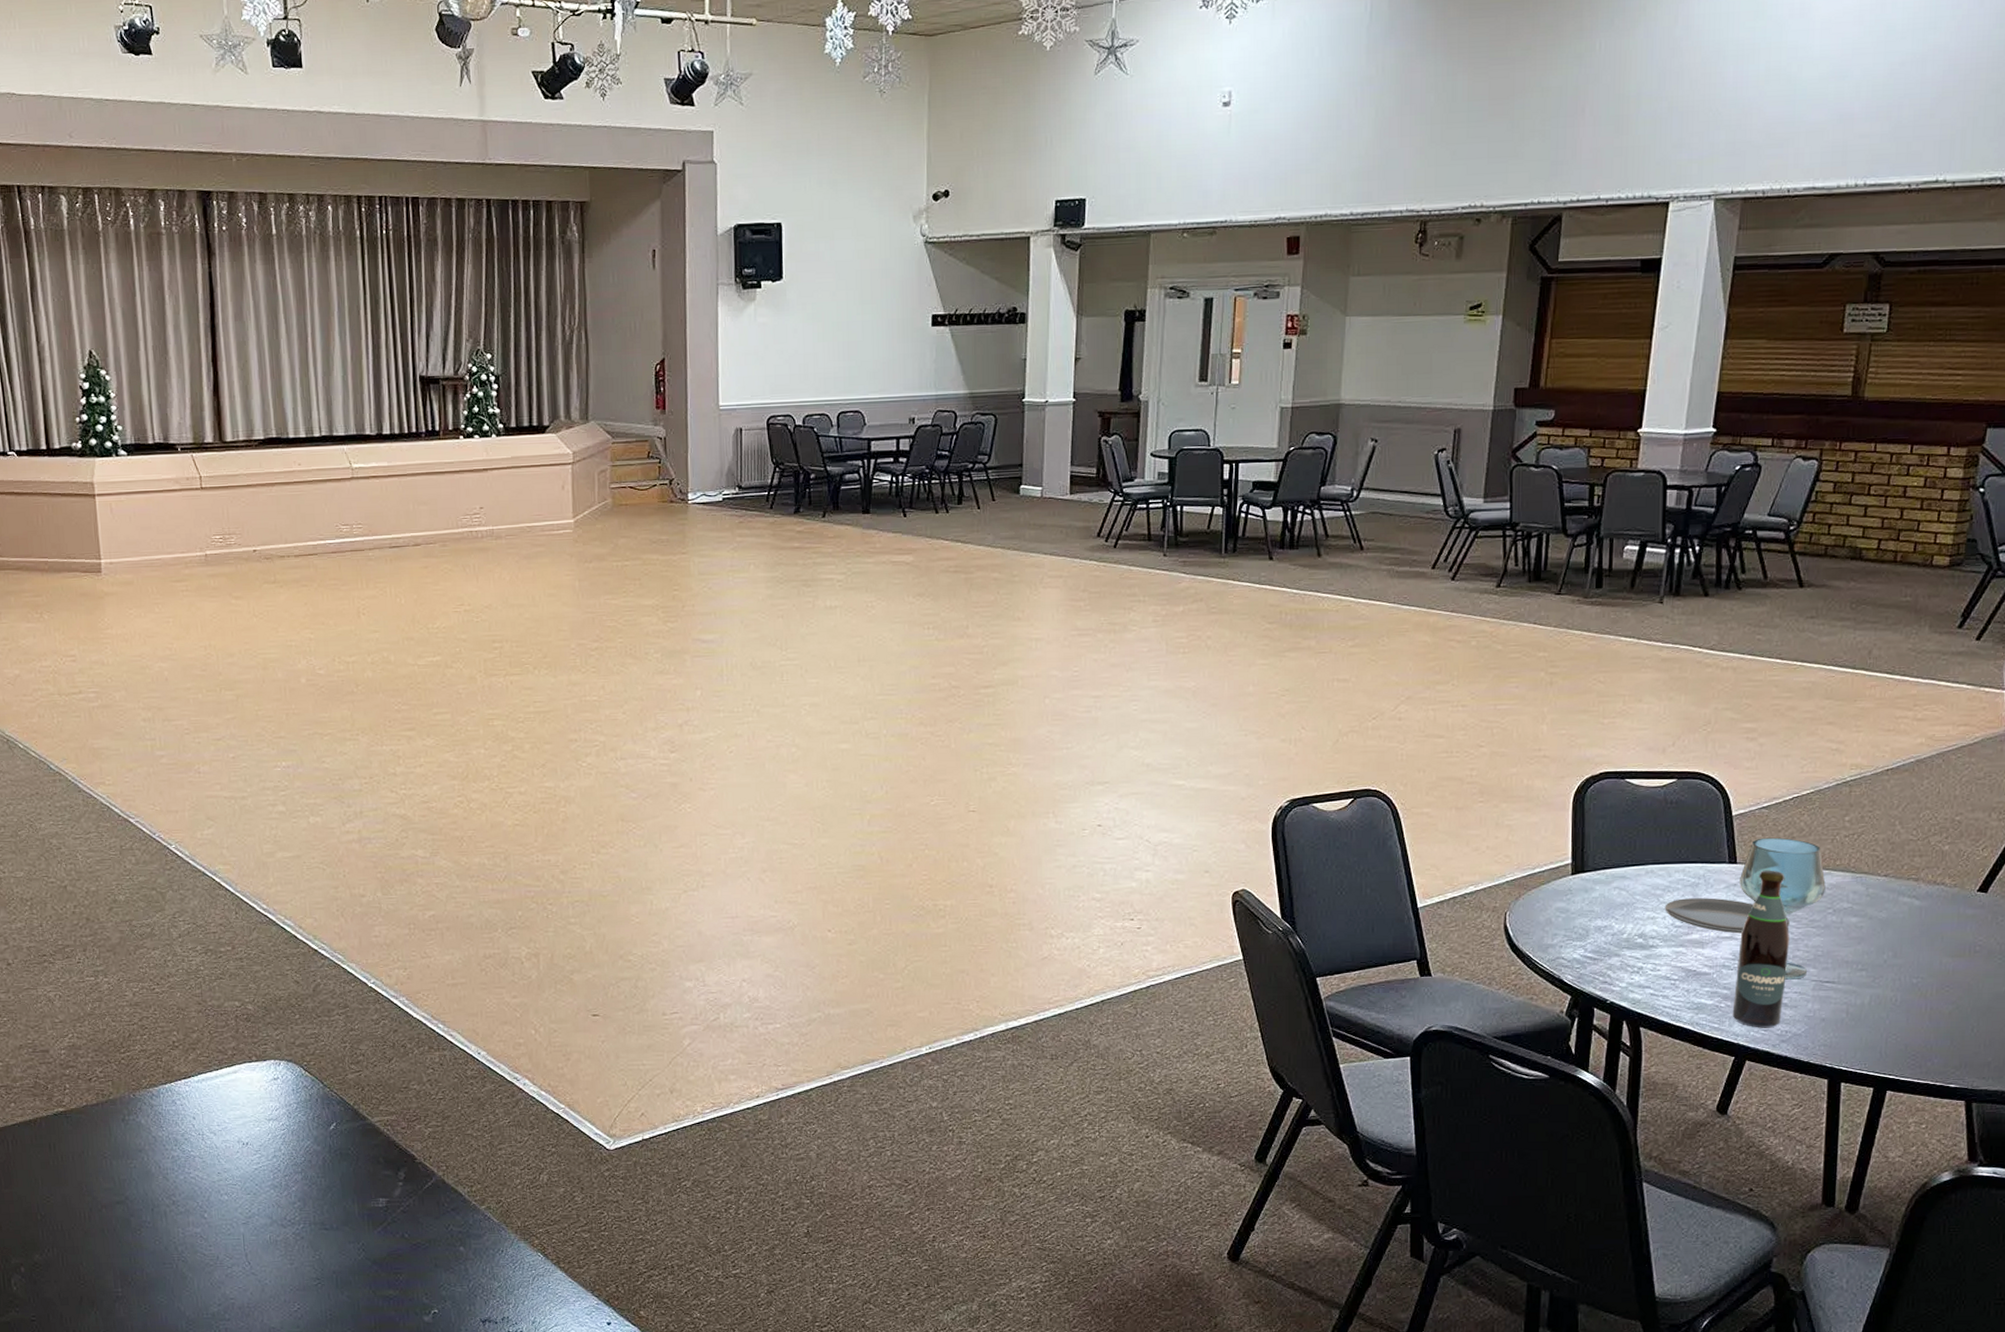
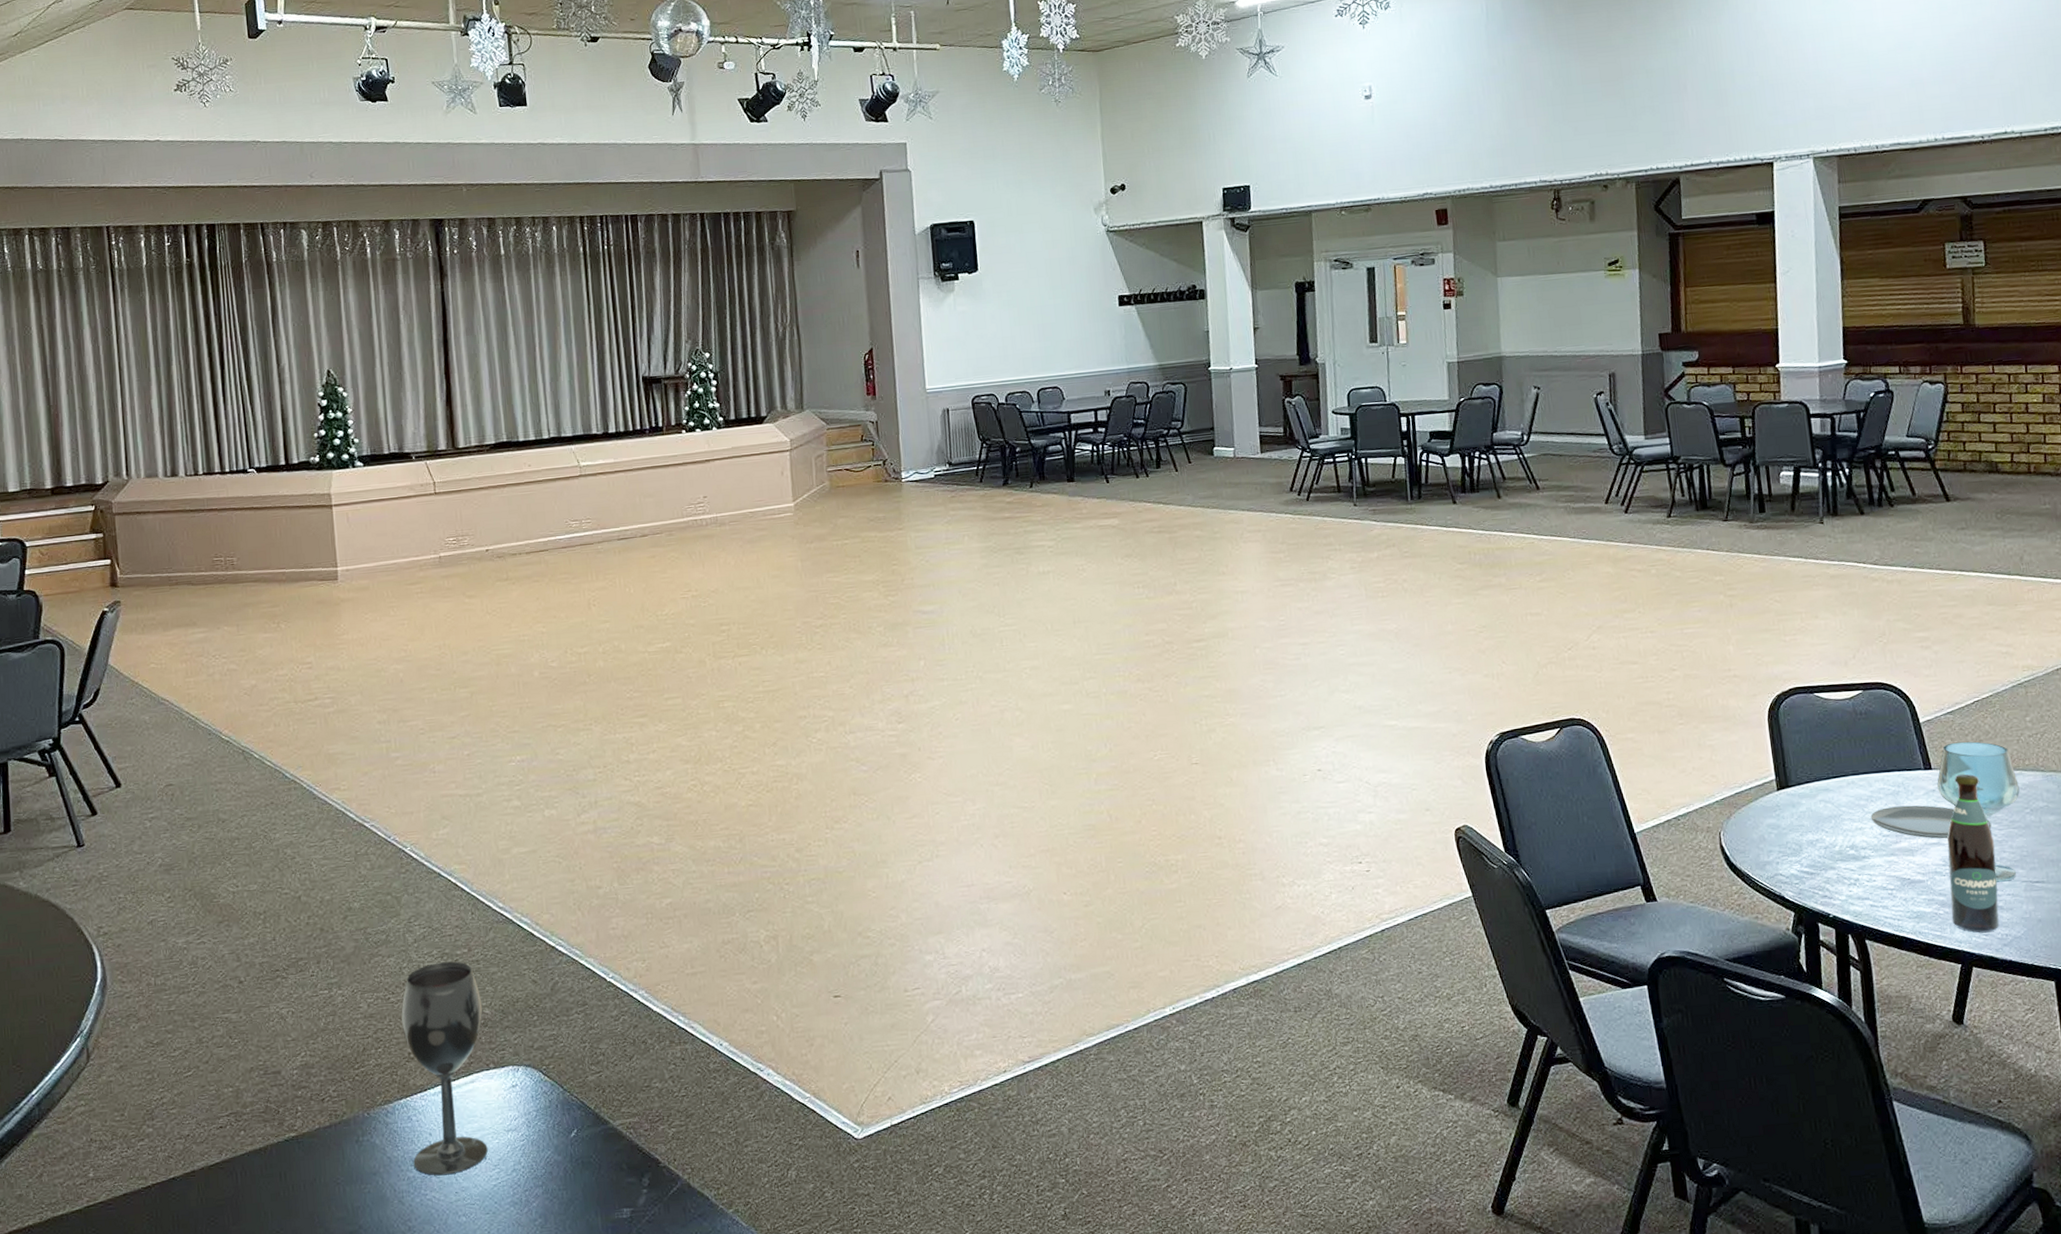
wine glass: none [166,958,249,1157] -> present [401,961,488,1176]

